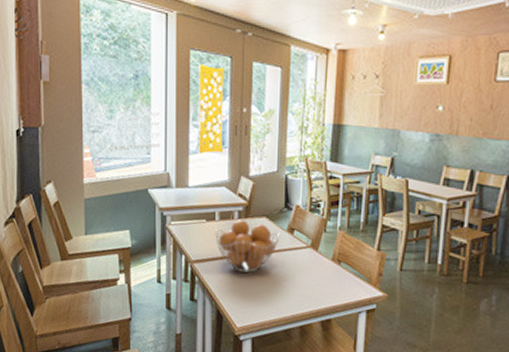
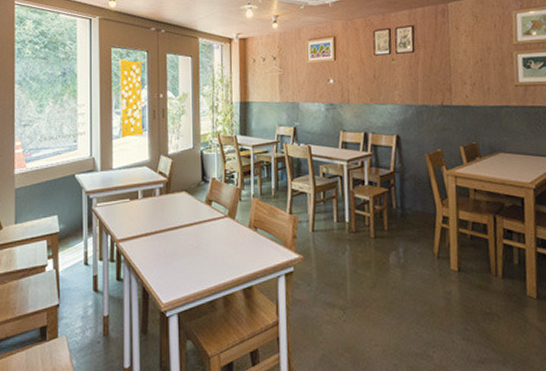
fruit basket: present [215,220,280,273] -> none [139,196,199,247]

